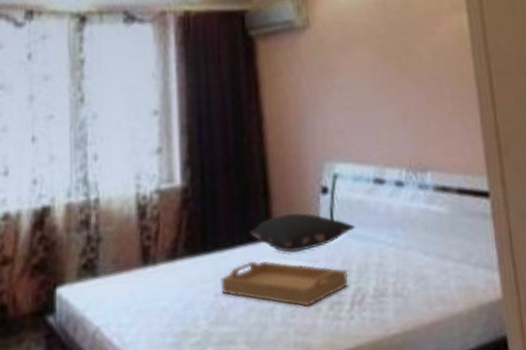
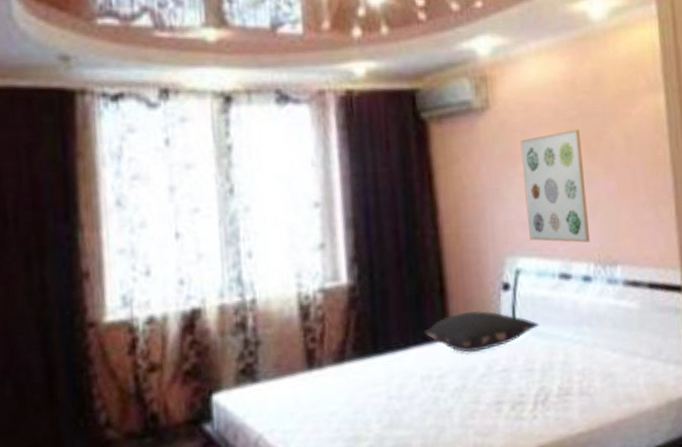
serving tray: present [221,260,349,308] -> none [394,361,532,408]
wall art: none [337,45,401,150] -> present [520,129,590,243]

